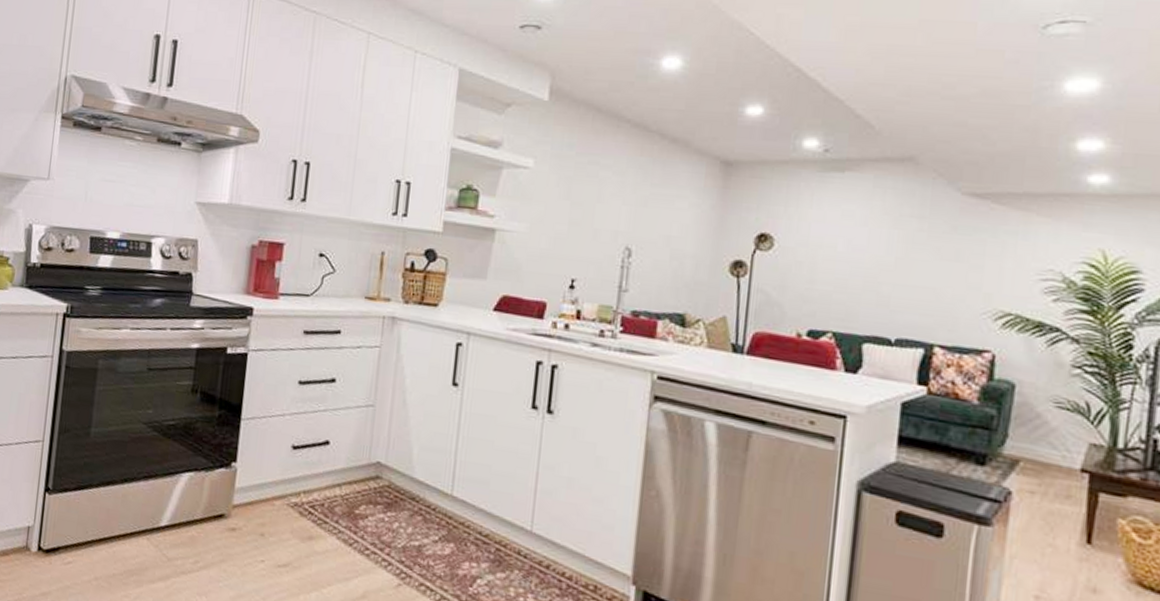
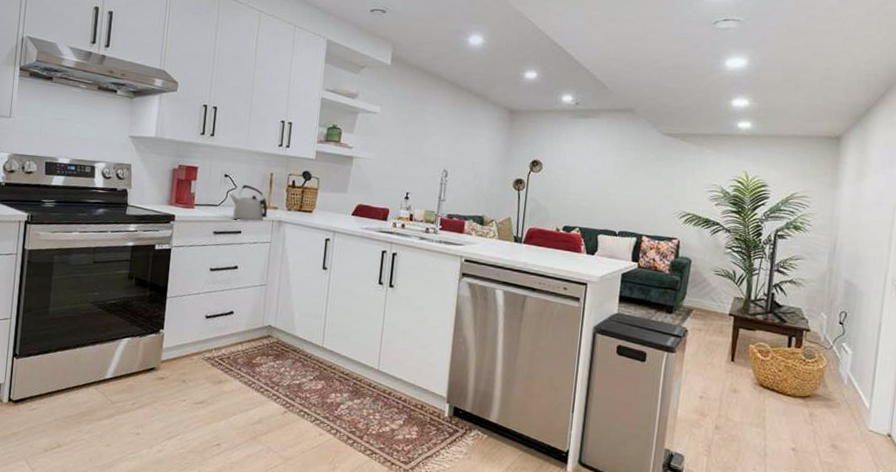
kettle: none [326,266,377,318] -> present [230,184,268,222]

